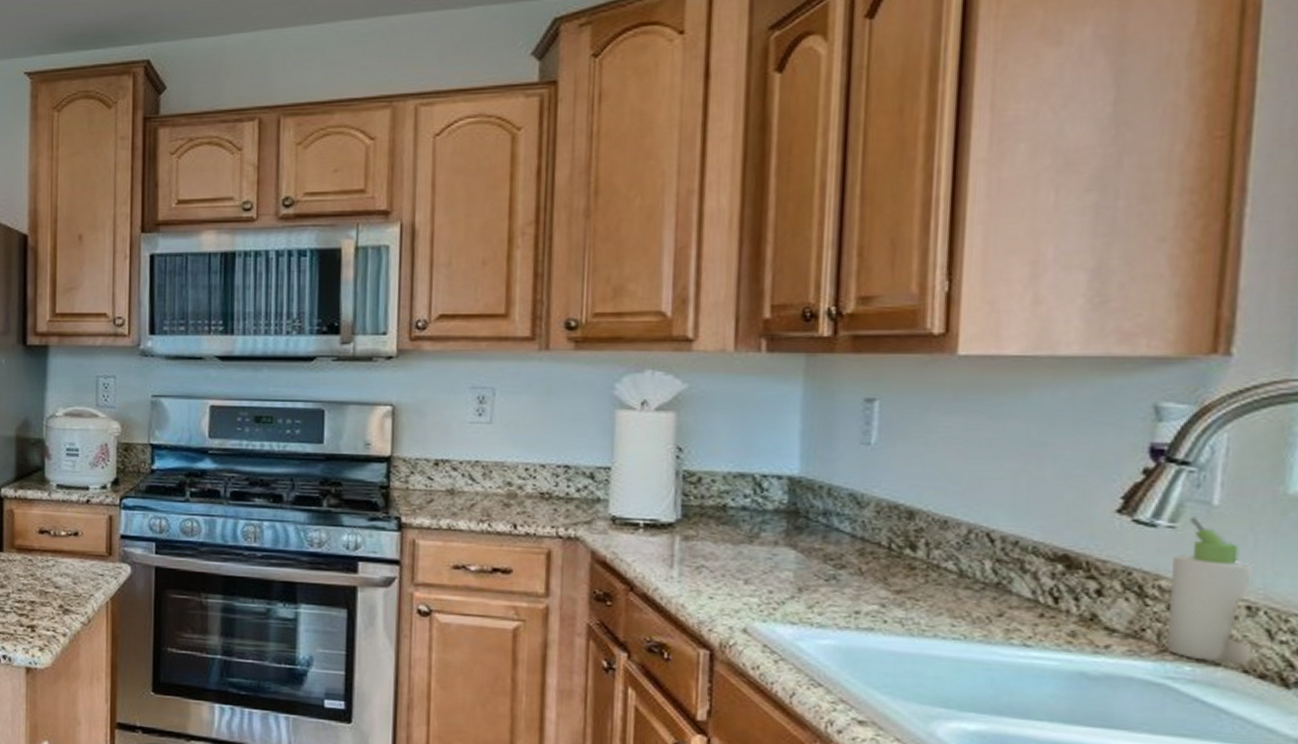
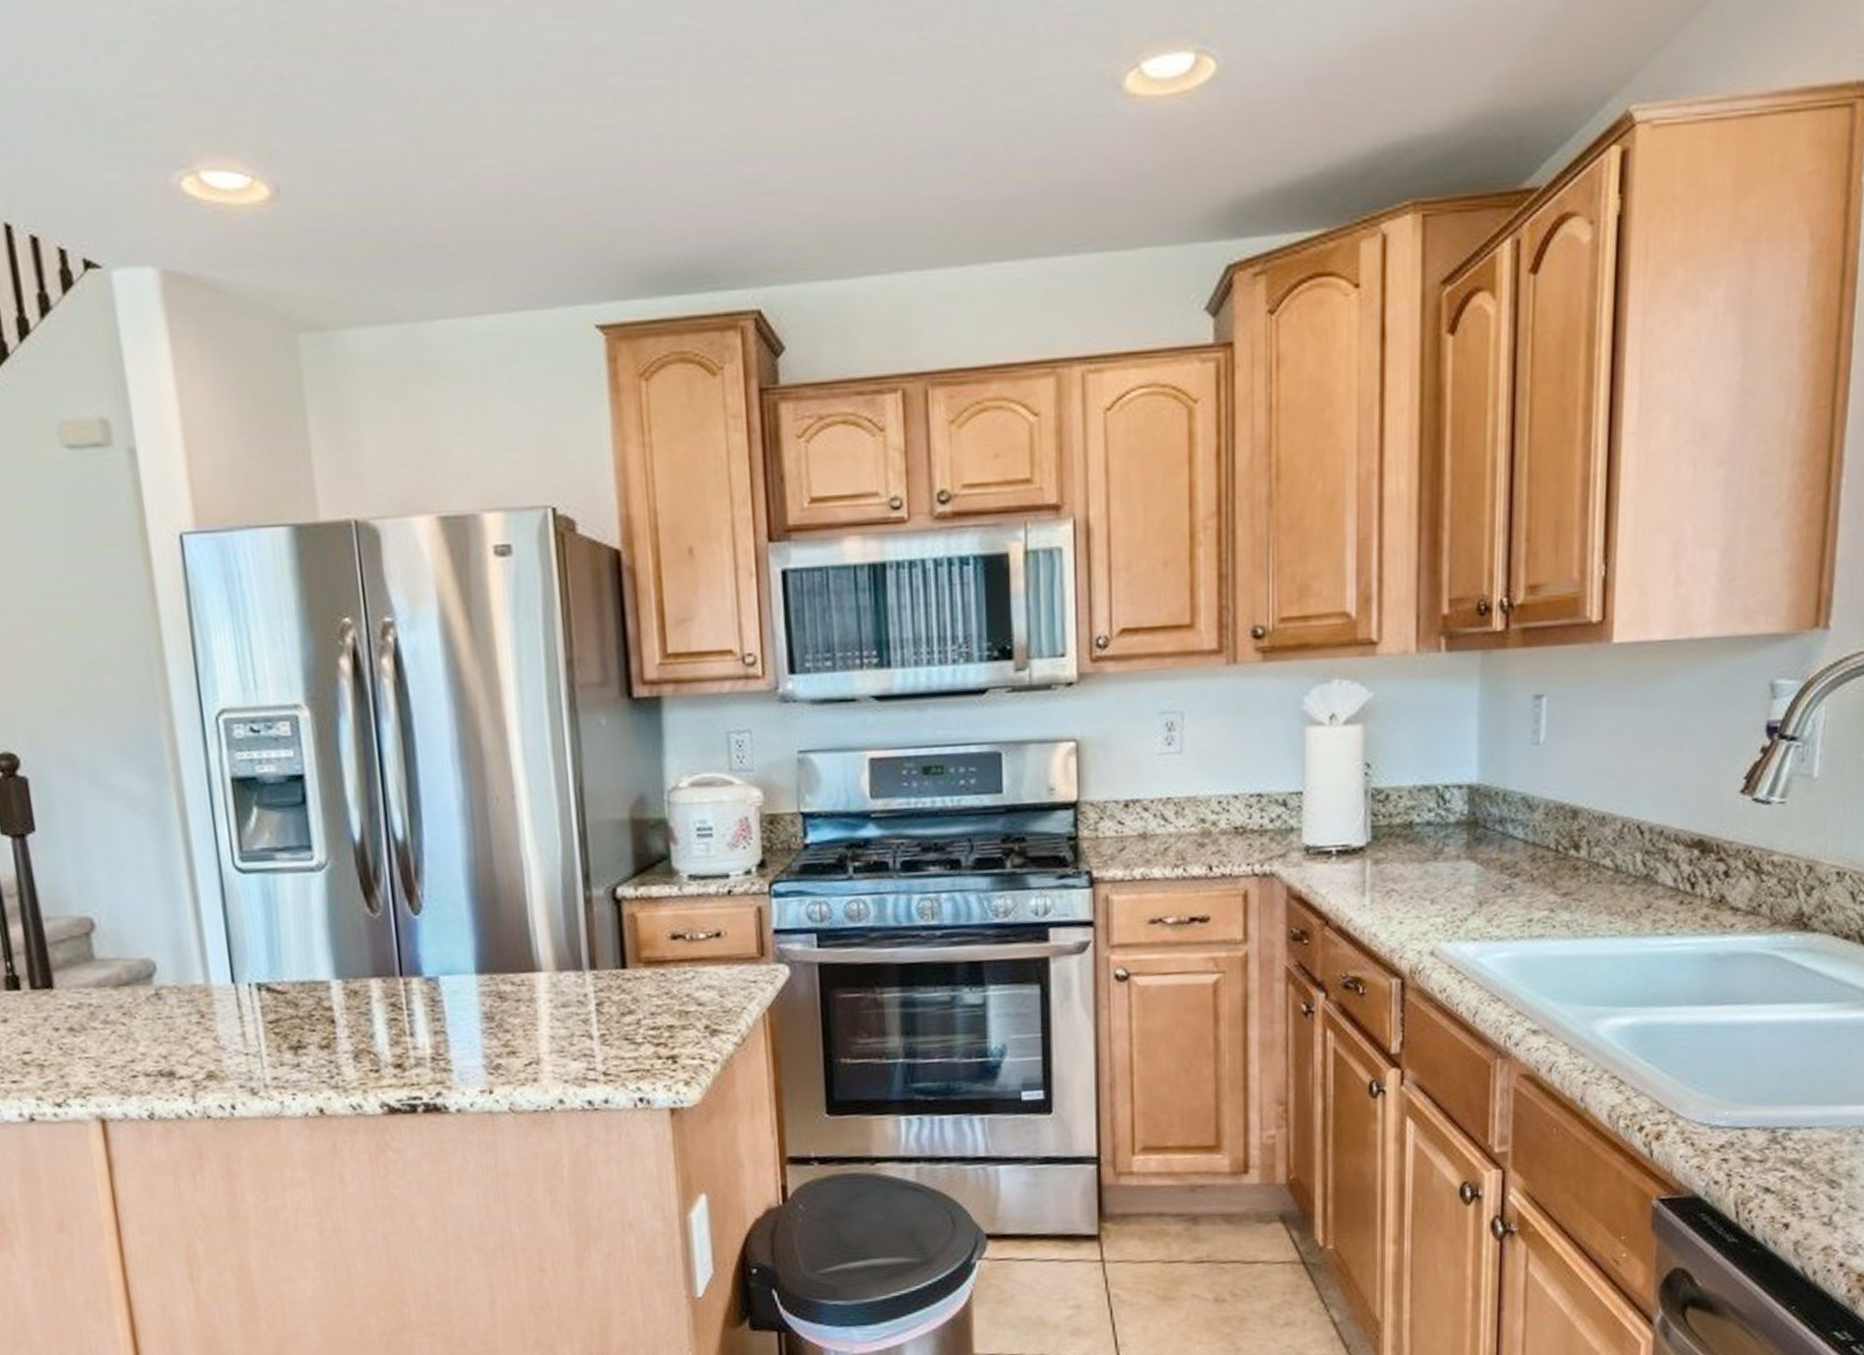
bottle: present [1165,517,1254,666] -> none [1776,791,1842,930]

